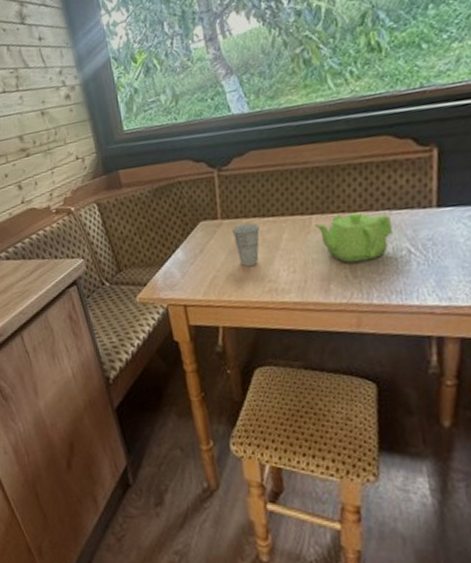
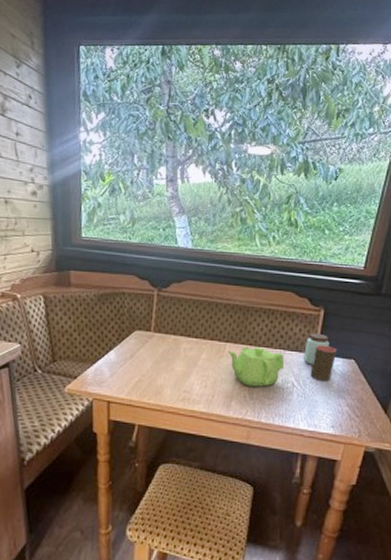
cup: present [231,223,260,267] -> none [160,339,184,377]
peanut butter: none [417,179,453,223] -> present [302,332,330,365]
cup: none [431,193,466,241] -> present [310,345,337,382]

